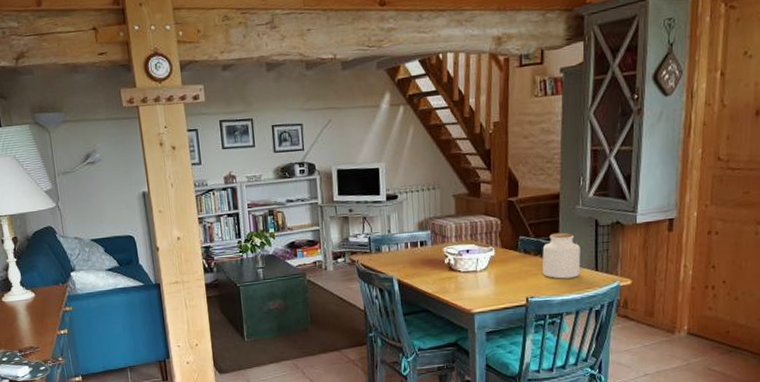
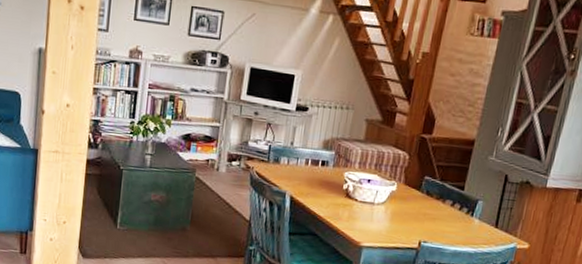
jar: present [542,232,581,279] -> none [440,180,485,231]

